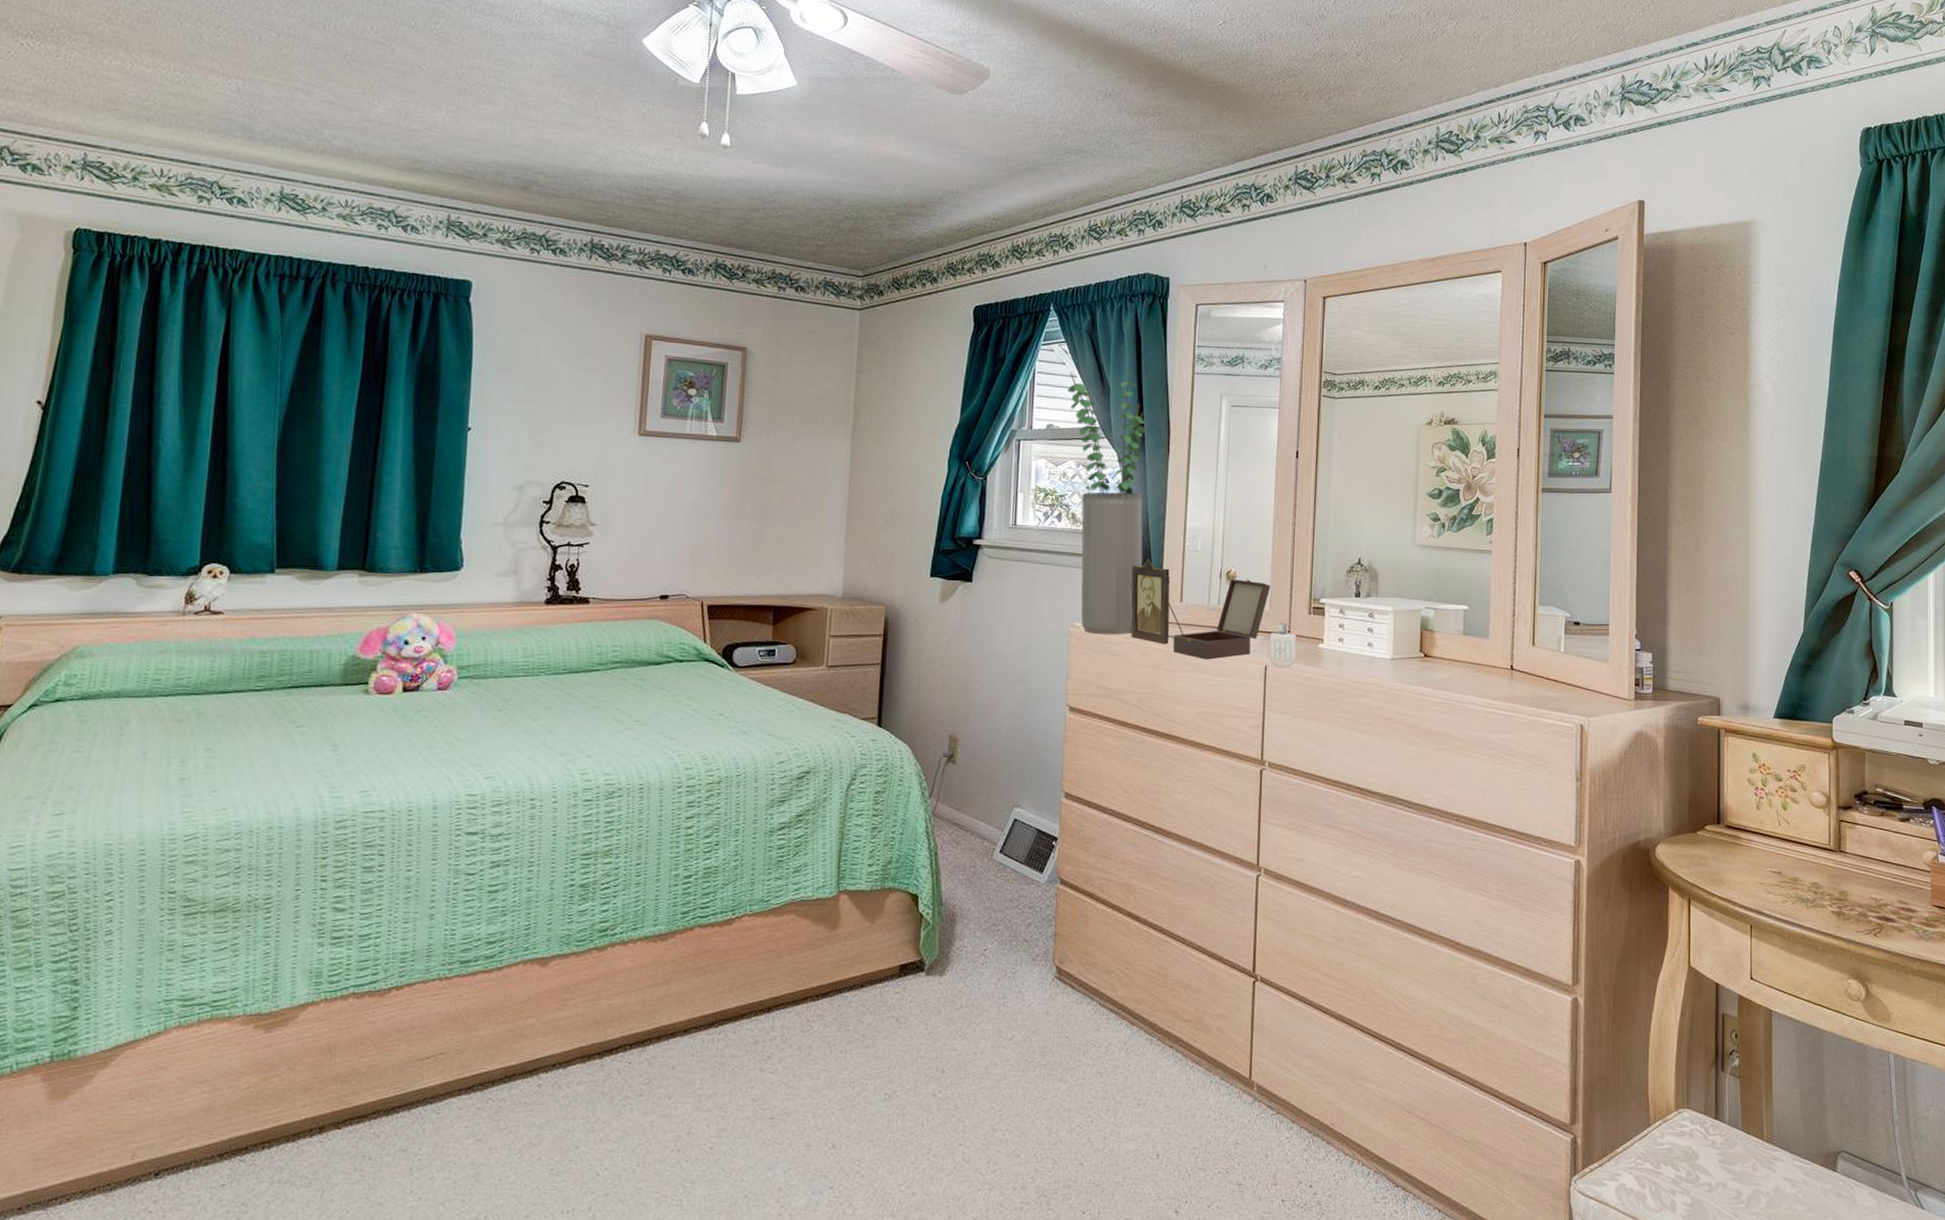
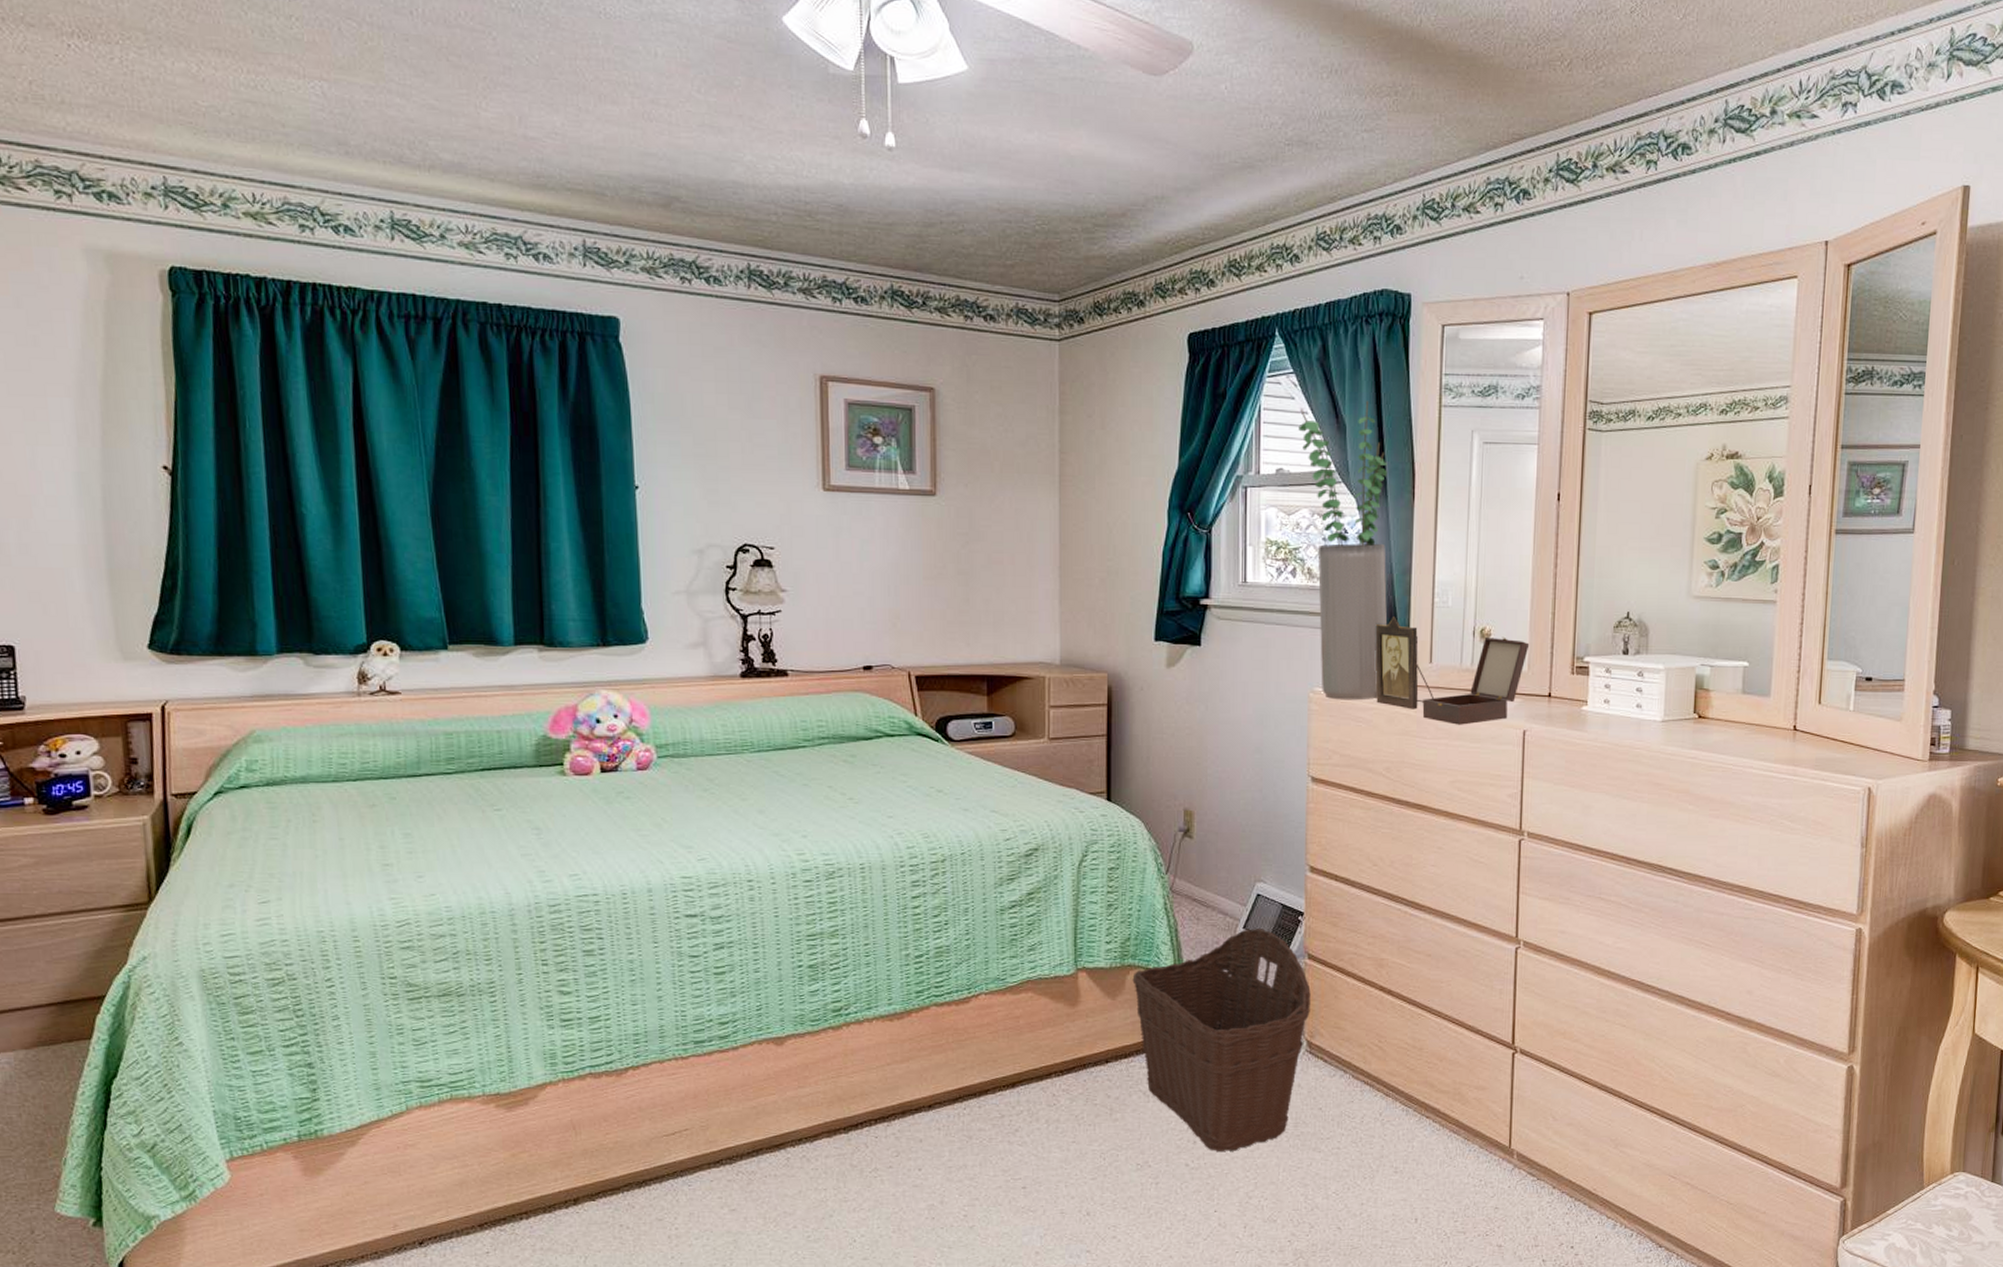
wicker basket: none [891,853,1062,1081] -> present [1132,929,1311,1151]
perfume: present [1268,622,1298,668] -> none [1527,683,1559,733]

